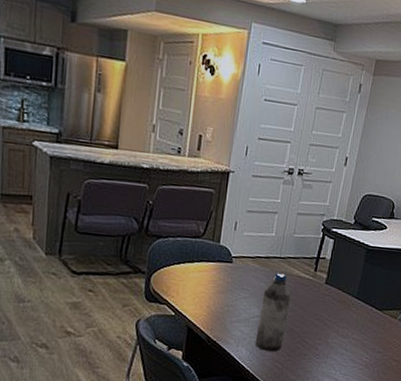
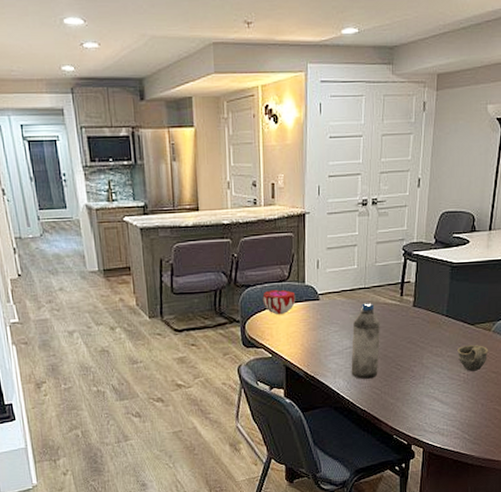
decorative bowl: none [173,244,209,272] -> present [262,289,296,314]
cup: none [363,329,393,357] -> present [457,344,489,371]

